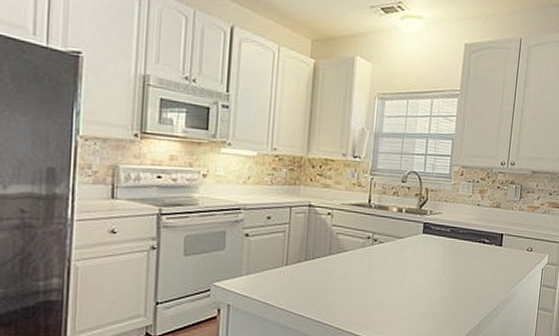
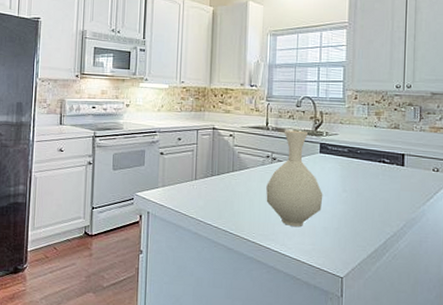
vase: none [364,208,423,314] -> present [266,130,323,227]

